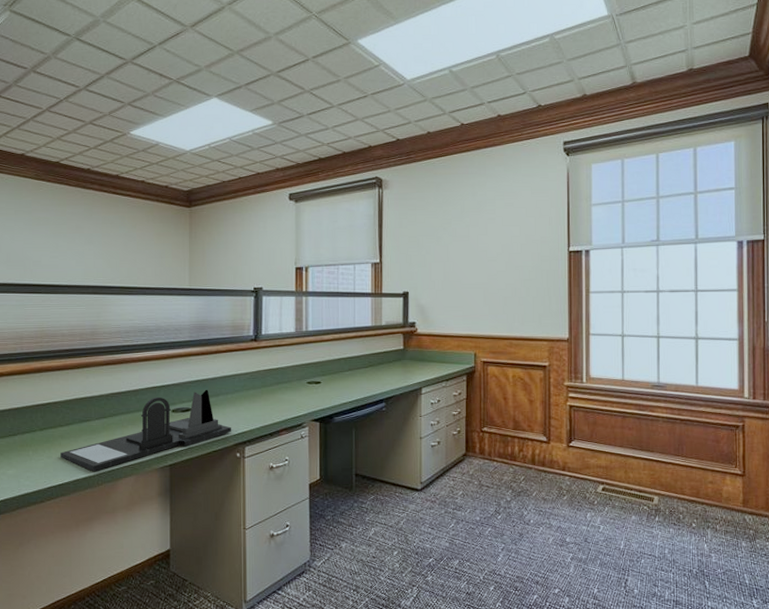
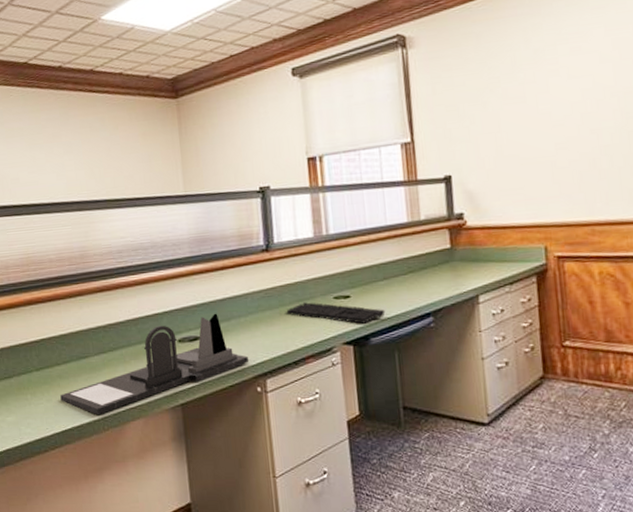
keyboard: none [267,385,348,405] -> present [286,302,386,324]

